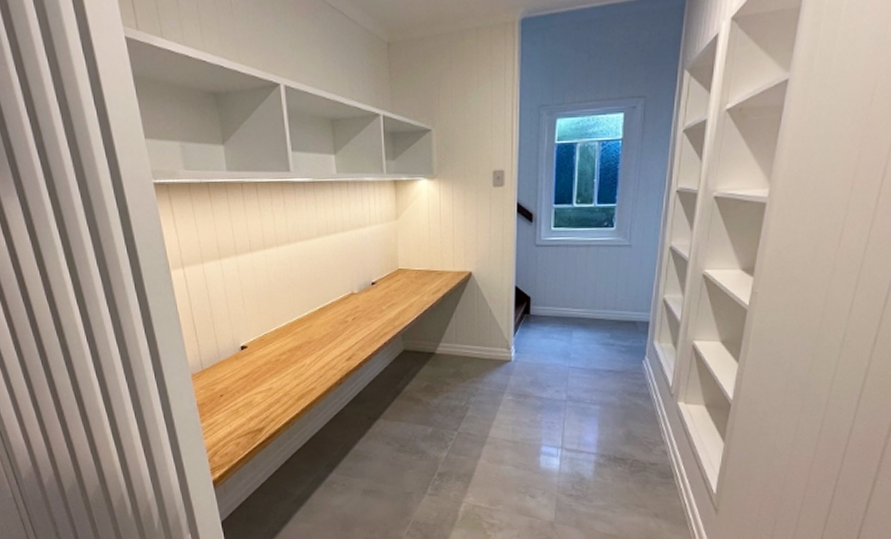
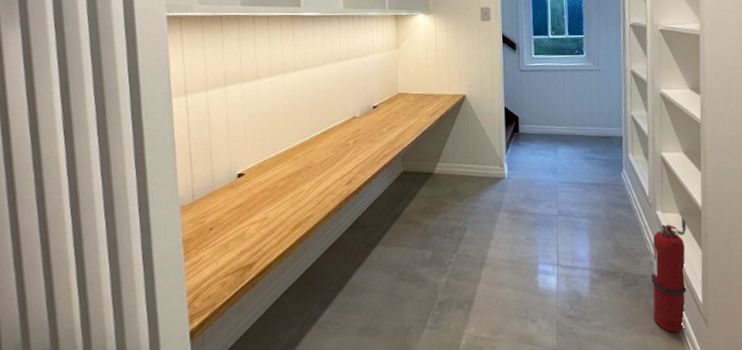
fire extinguisher: none [659,409,712,518] -> present [651,217,687,333]

